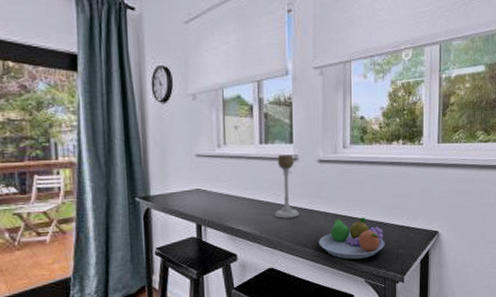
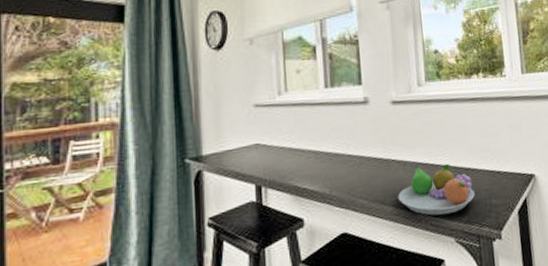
candle holder: present [275,155,299,219] -> none [345,97,373,172]

